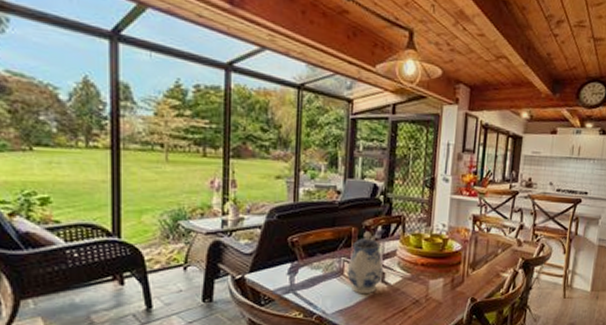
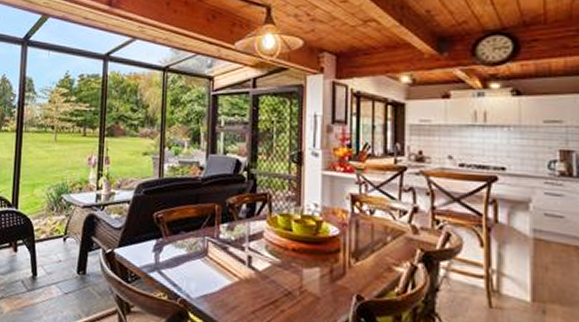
teapot: present [347,231,384,295] -> none [211,209,250,280]

